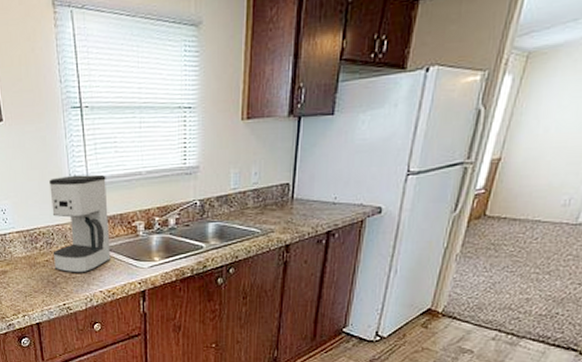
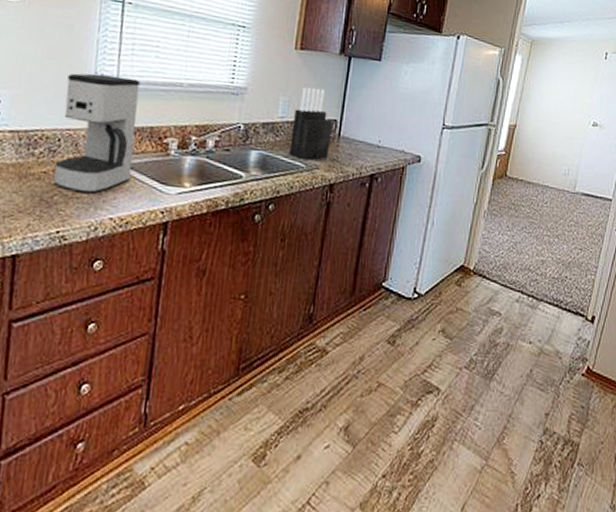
knife block: none [244,154,285,226] -> present [289,88,333,160]

